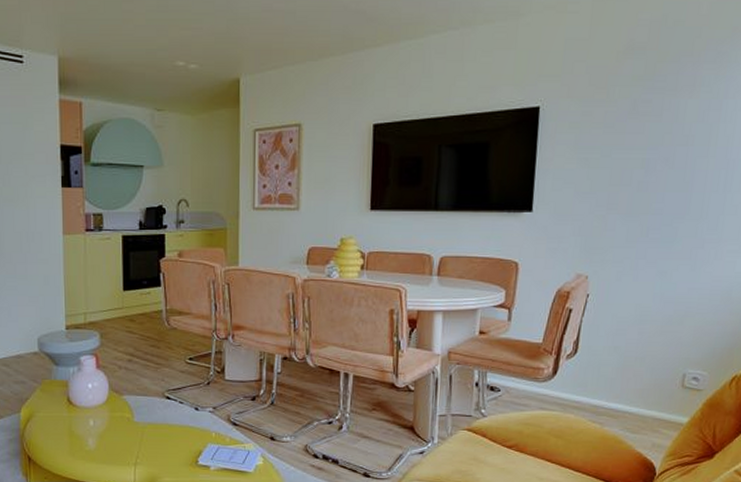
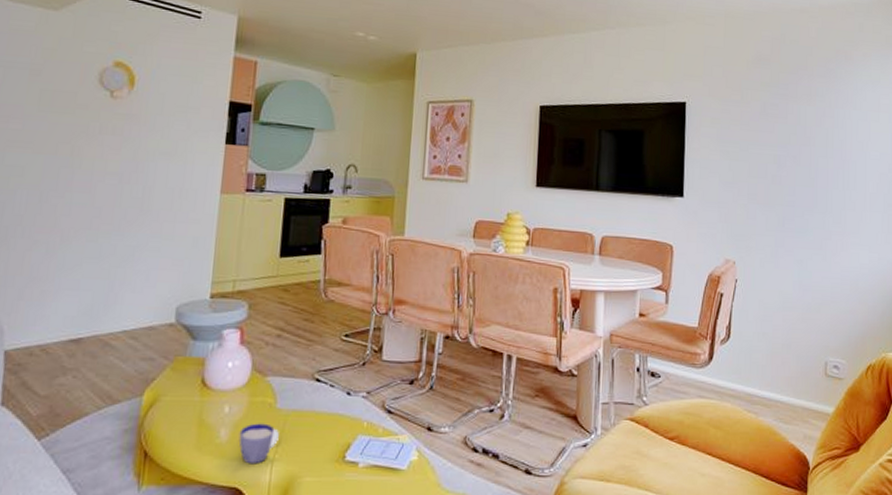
cup: none [104,434,138,467] -> present [238,423,279,465]

